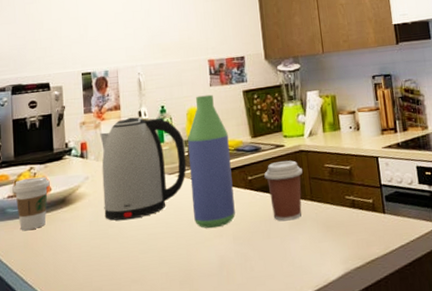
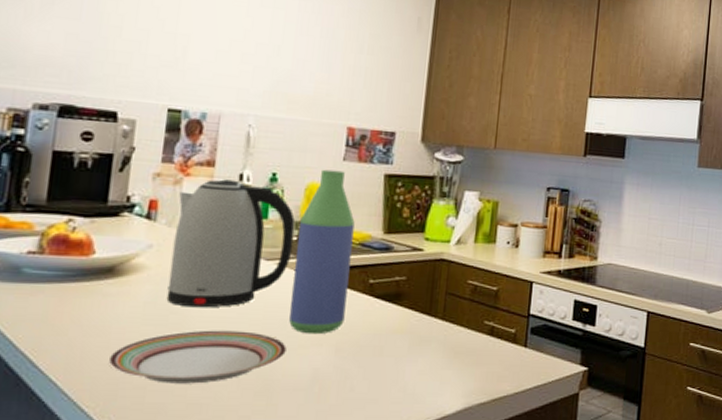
coffee cup: present [12,176,50,230] -> none [36,232,95,300]
plate: none [73,233,197,284] -> present [108,330,287,384]
coffee cup: present [264,160,303,221] -> none [390,268,439,339]

